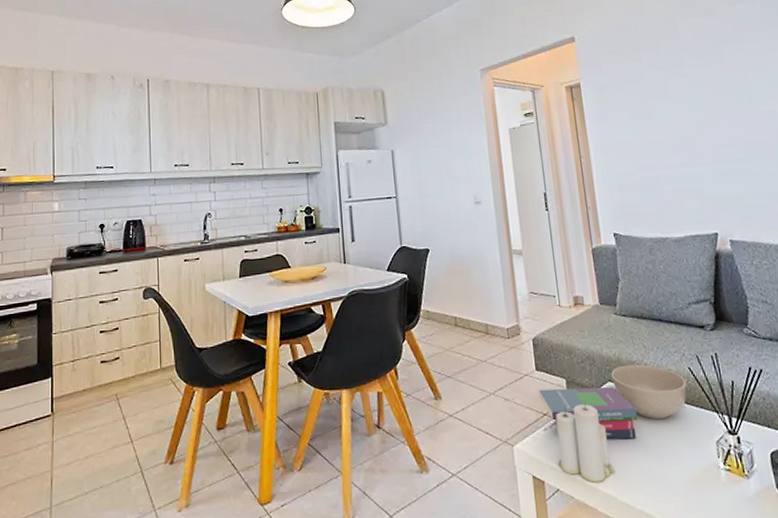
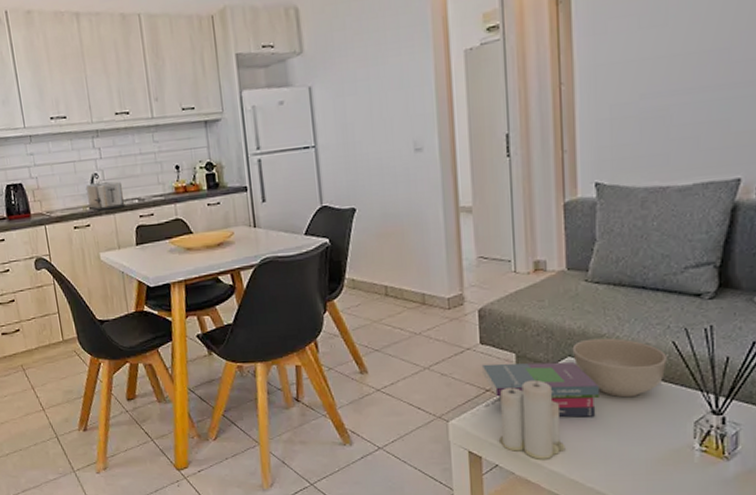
toaster: none [200,220,233,247] -> present [86,181,125,212]

